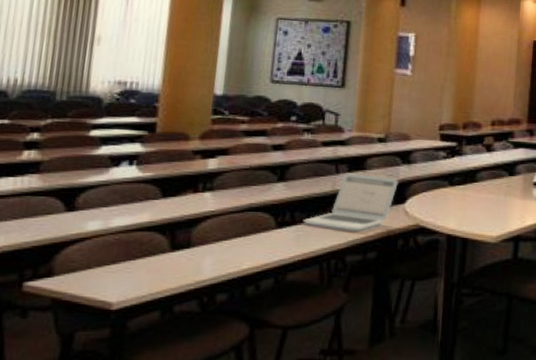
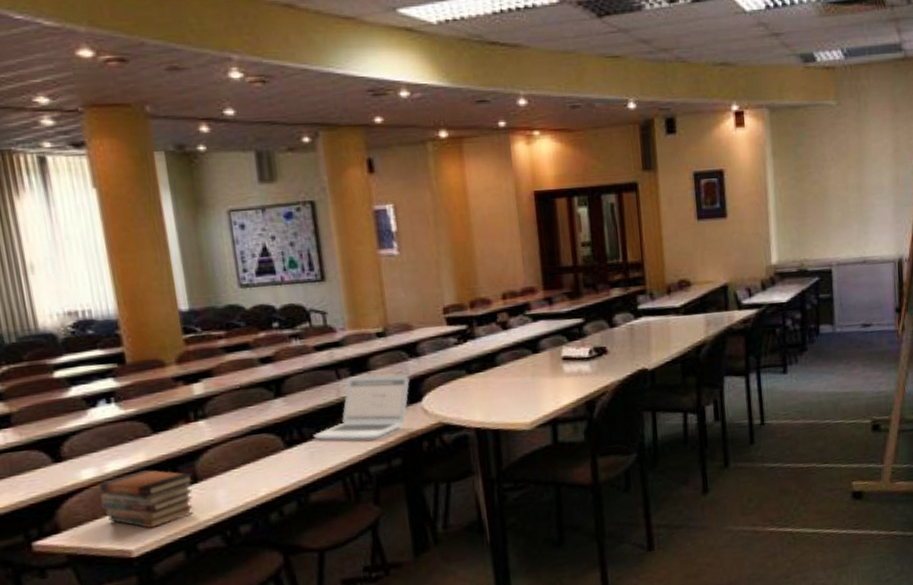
book stack: none [97,230,188,285] -> present [99,470,194,529]

